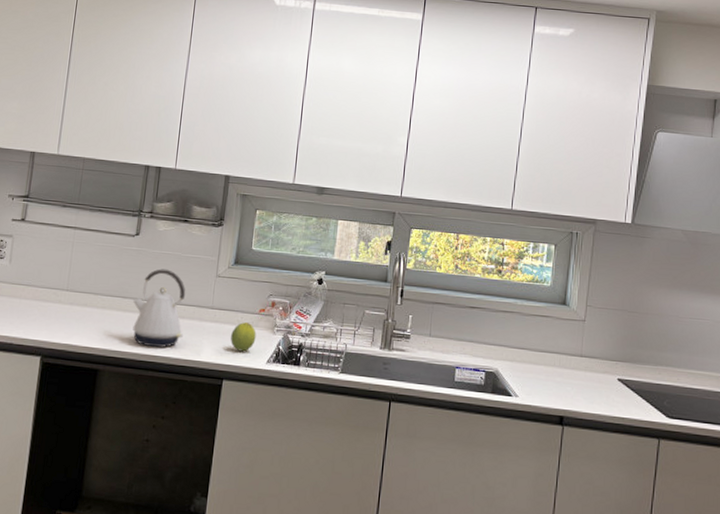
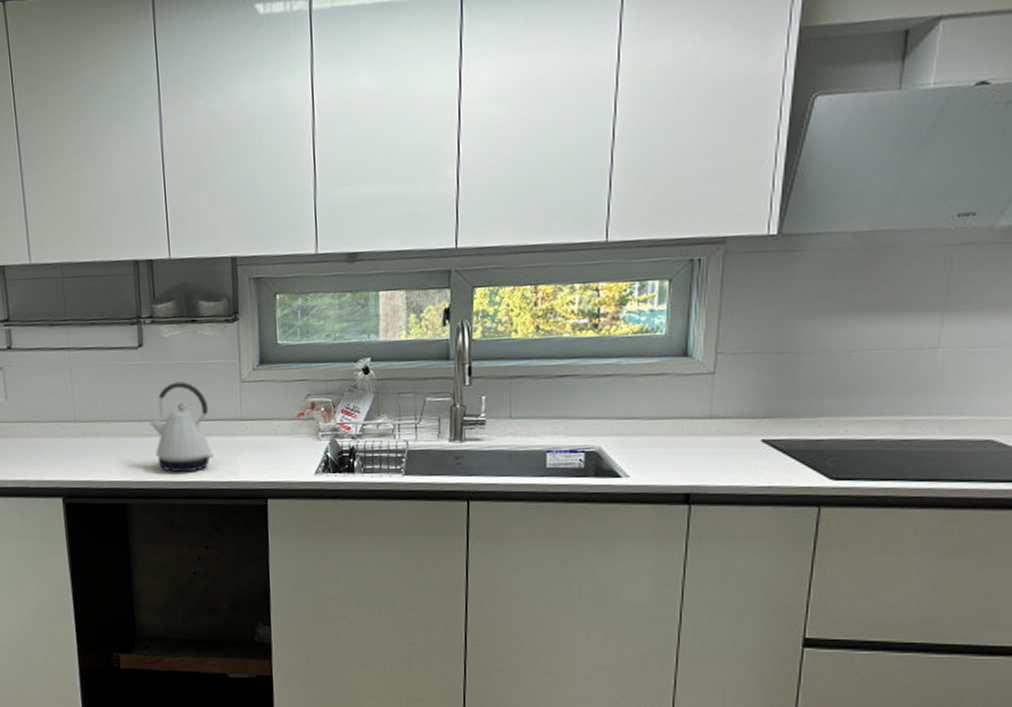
fruit: present [230,322,256,352] -> none [269,431,298,465]

